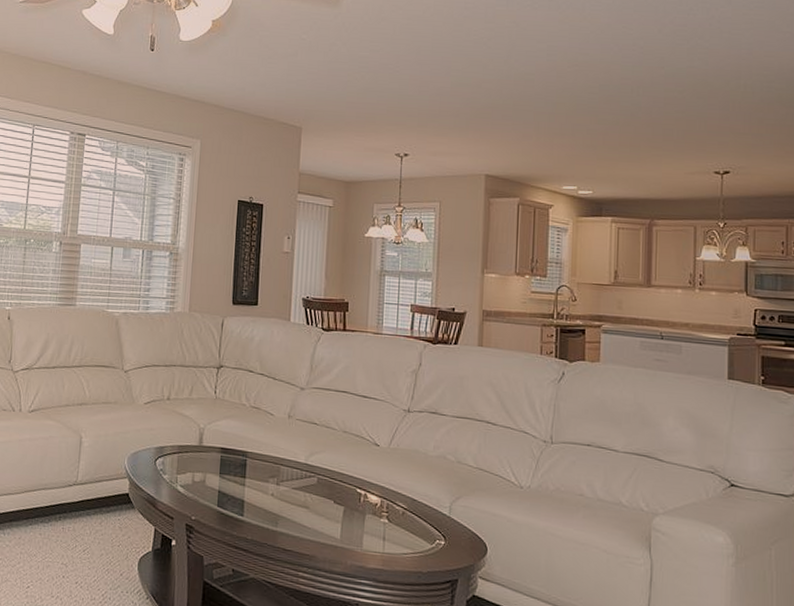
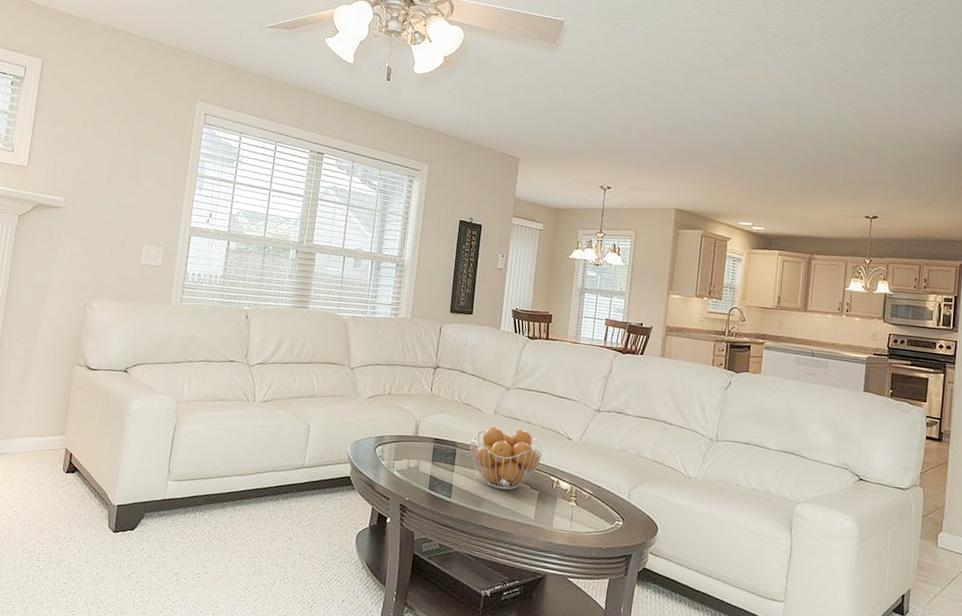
fruit basket: none [261,432,347,506] -> present [469,426,543,490]

